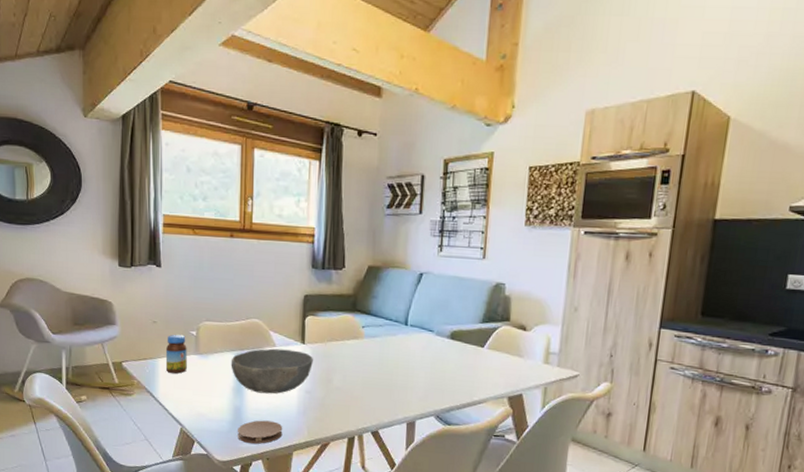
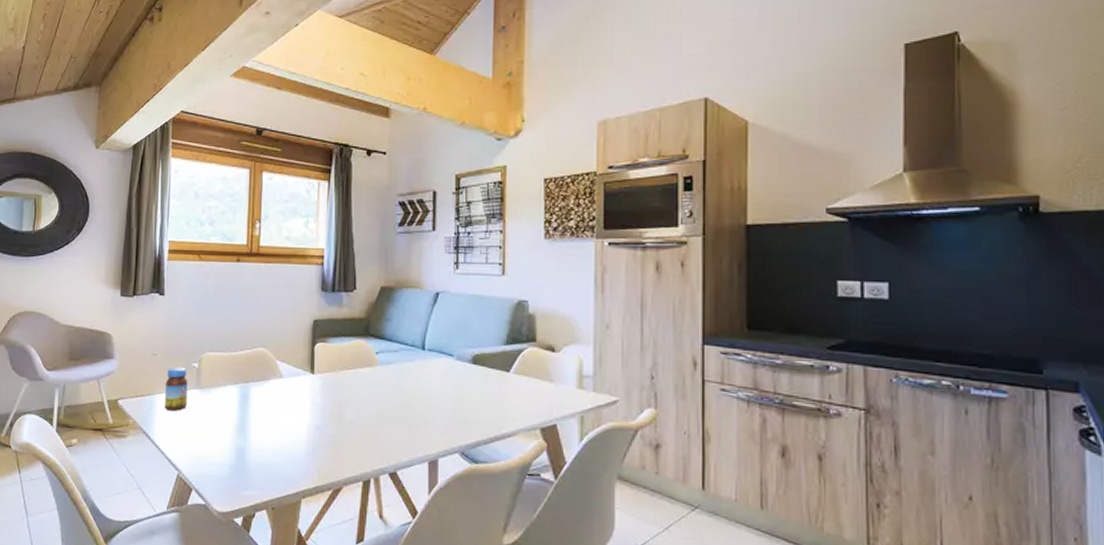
bowl: present [231,348,313,394] -> none [234,379,323,432]
coaster: present [238,420,283,444] -> none [240,462,290,491]

